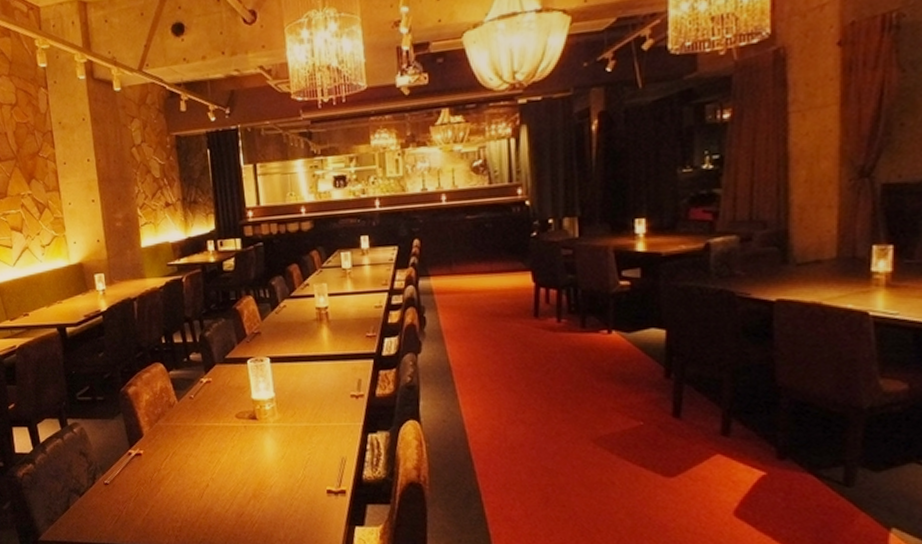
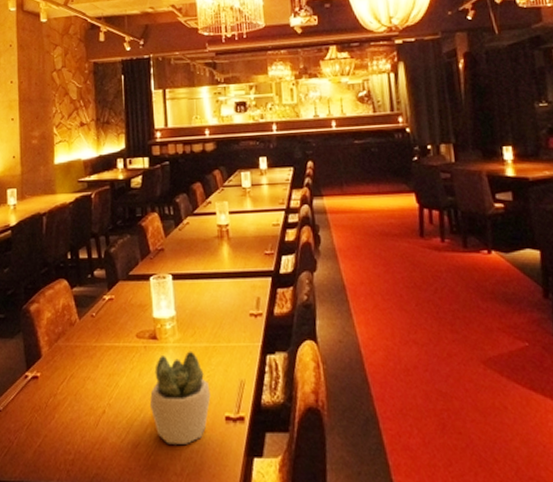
succulent plant: none [251,430,312,514] -> present [149,351,211,444]

